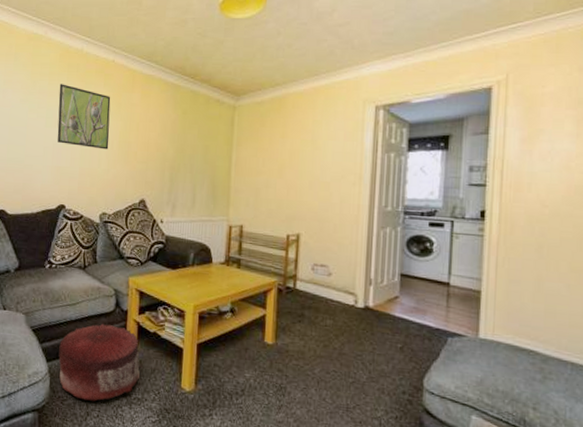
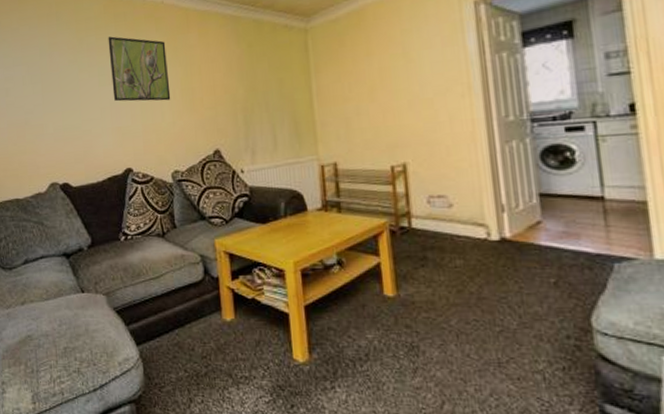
pouf: present [58,323,140,401] -> none [148,295,243,385]

